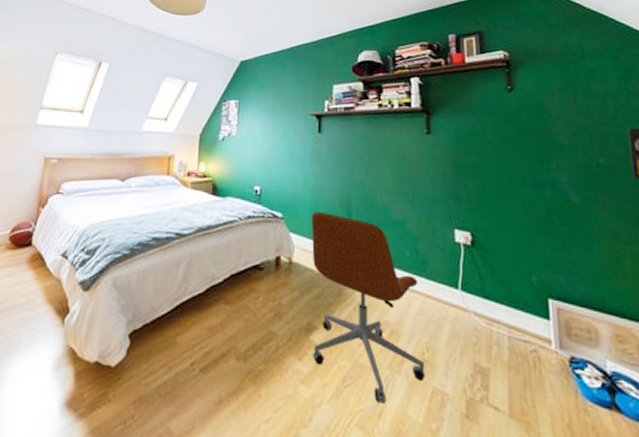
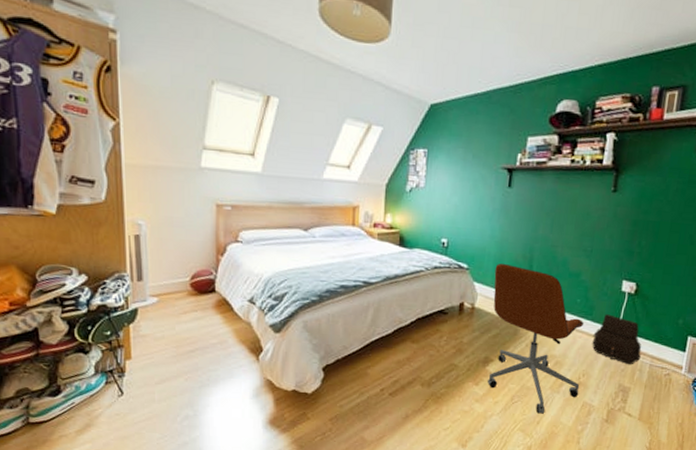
satchel: none [431,270,494,337] -> present [592,314,642,365]

